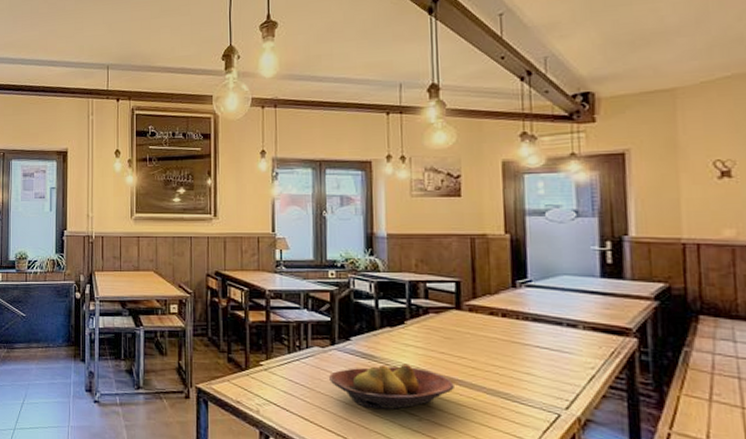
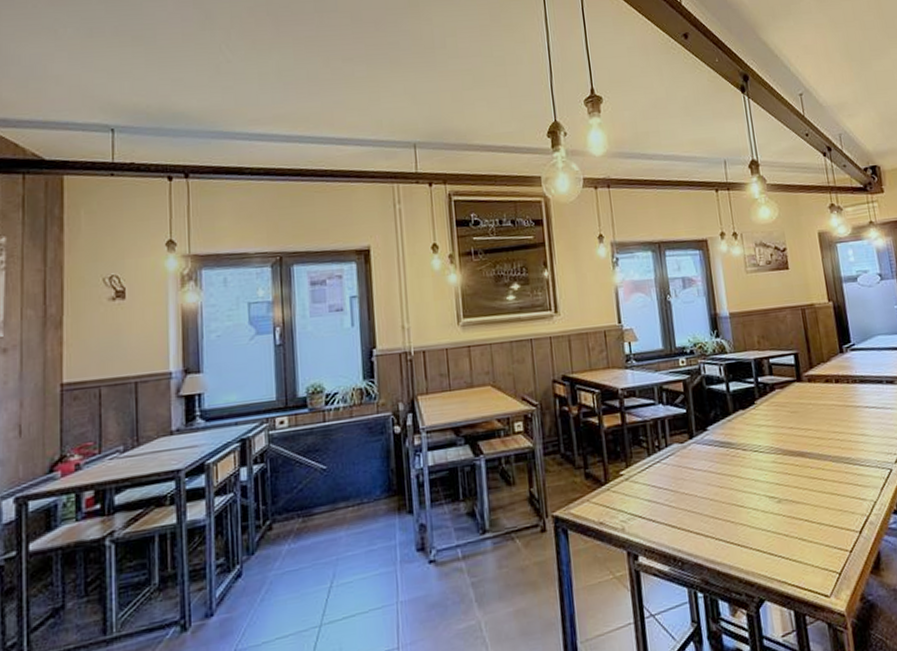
fruit bowl: present [328,363,454,410] -> none [690,445,805,500]

